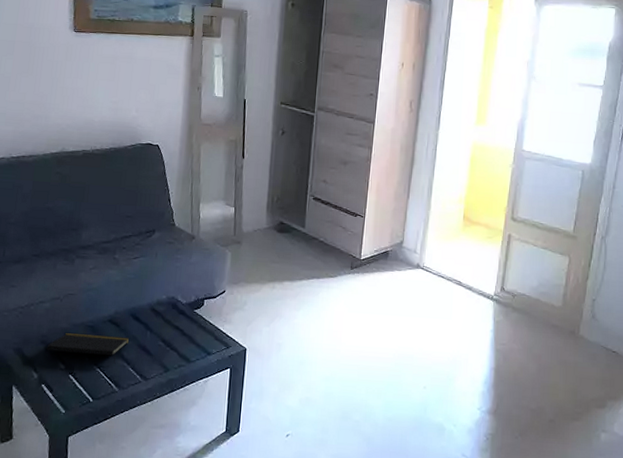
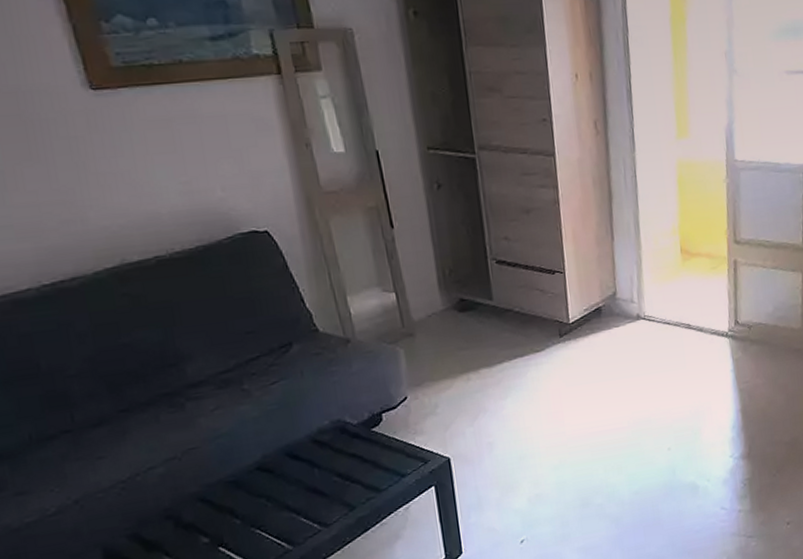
notepad: present [47,332,130,364] -> none [175,482,293,526]

